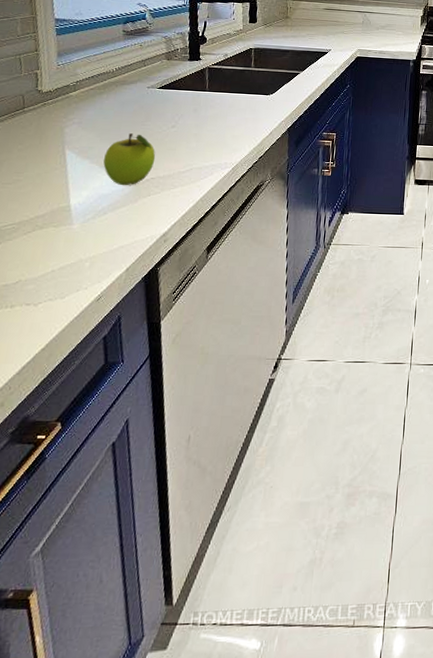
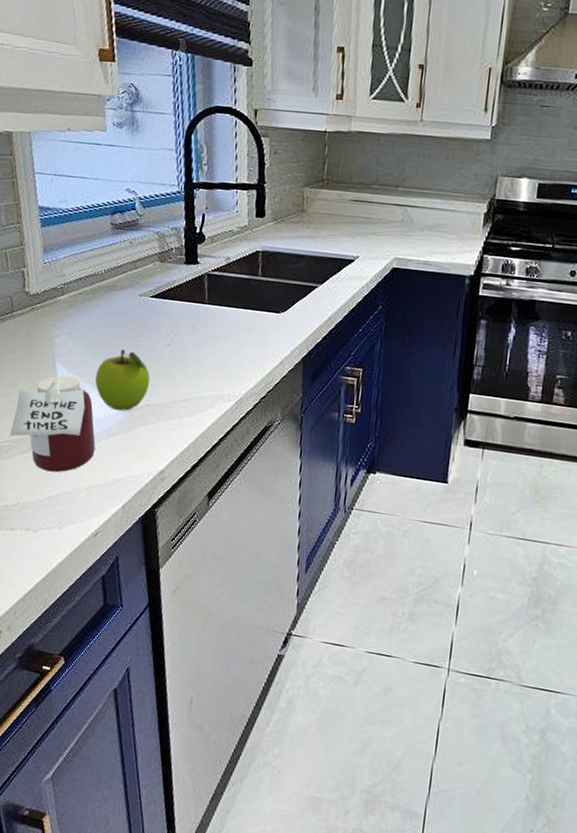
jar: none [14,159,102,247] -> present [9,375,96,473]

